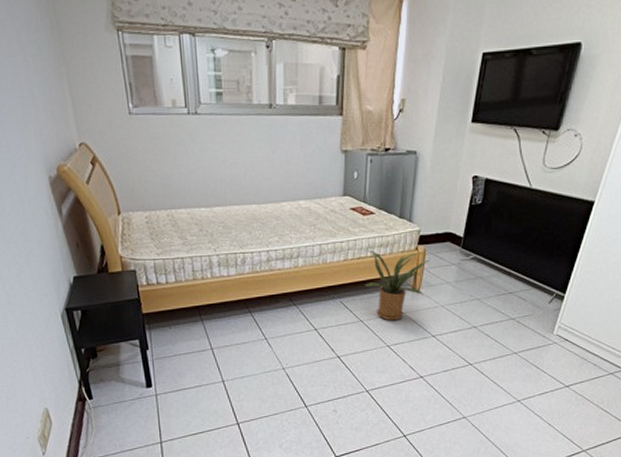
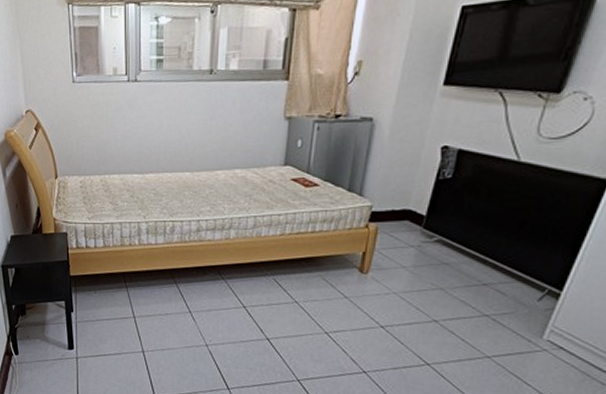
house plant: present [364,250,430,321] -> none [302,224,382,305]

